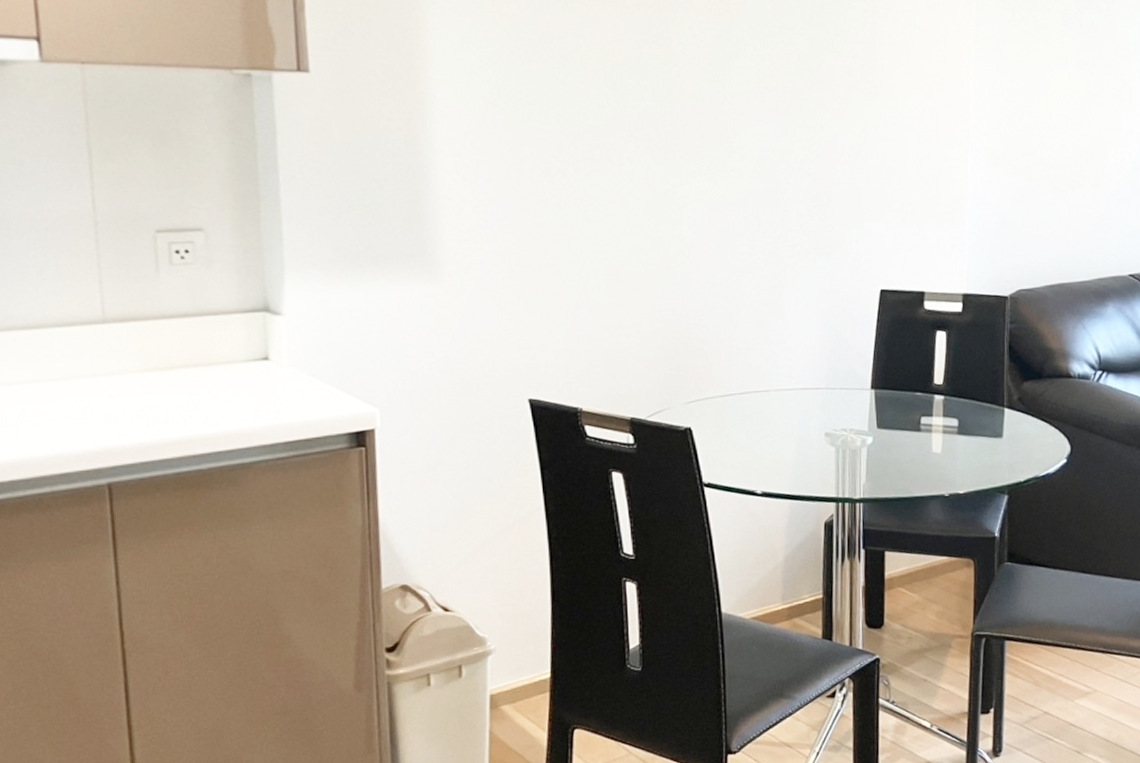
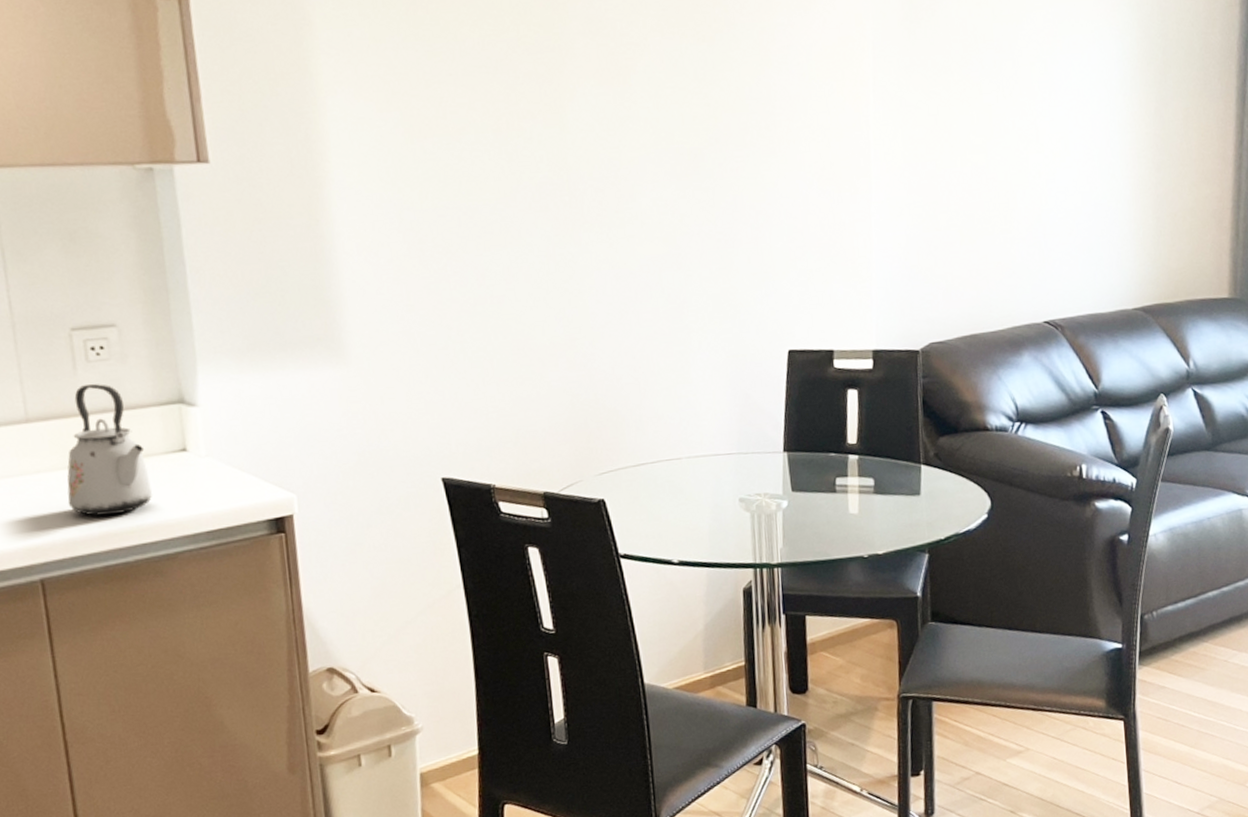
kettle: none [141,288,231,422] -> present [67,384,153,516]

